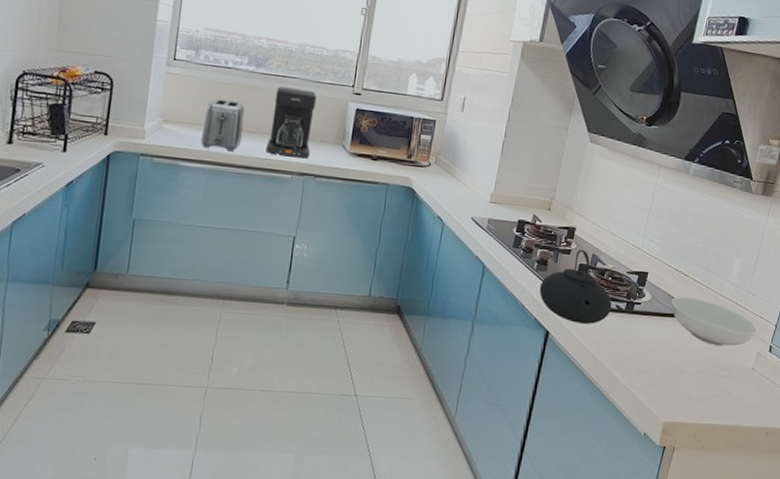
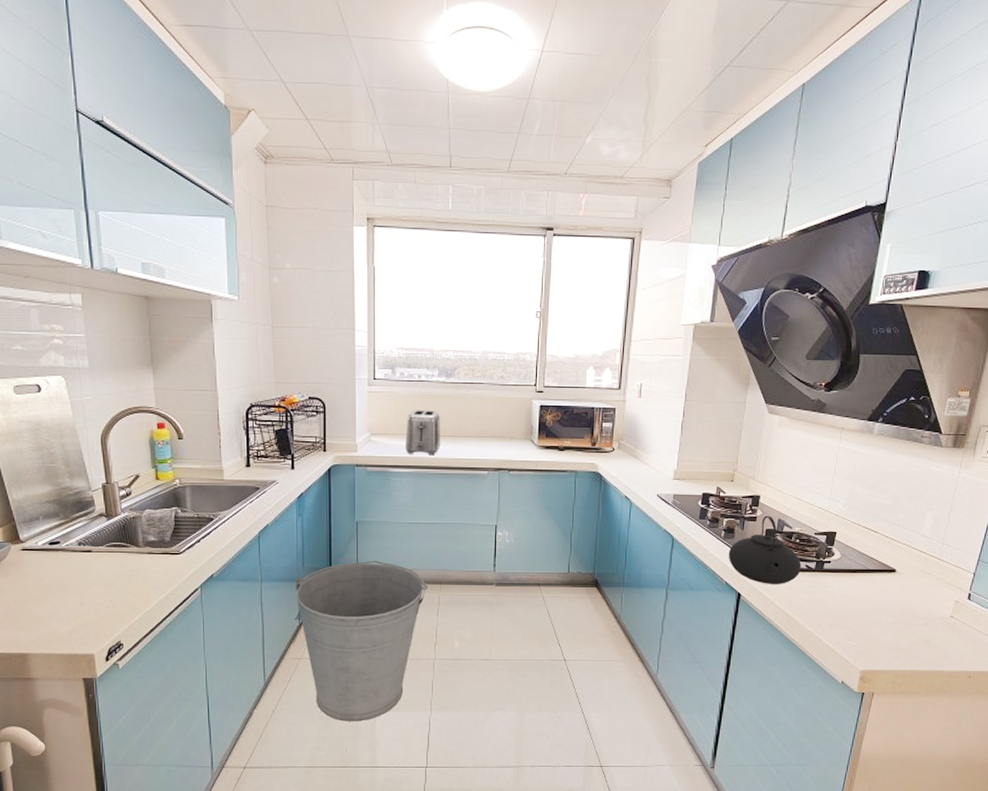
bucket: none [48,266,210,459] -> present [294,560,429,722]
coffee maker: present [265,86,317,159] -> none [462,393,504,455]
bowl: present [671,296,758,346] -> none [862,553,954,597]

